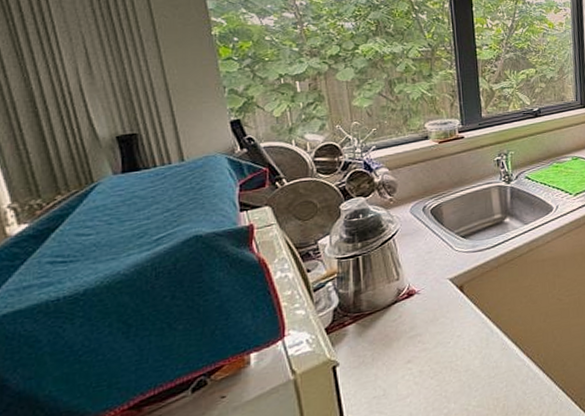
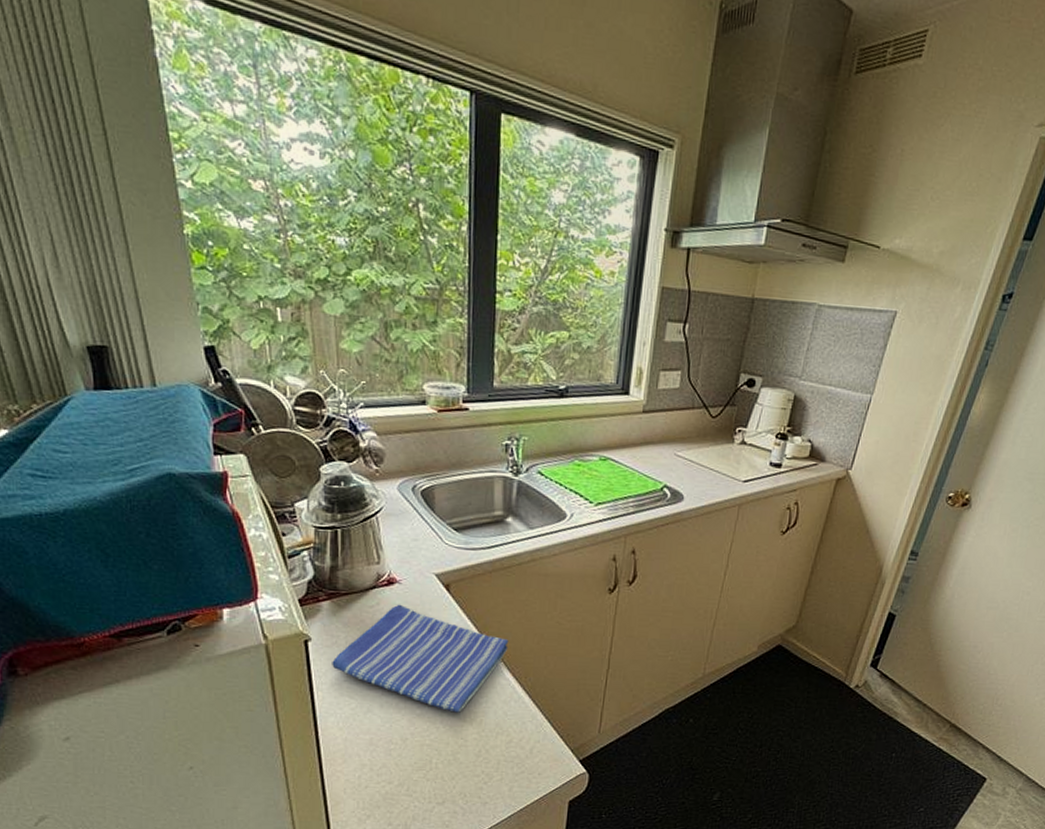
dish towel: none [360,312,520,404] -> present [332,604,509,713]

